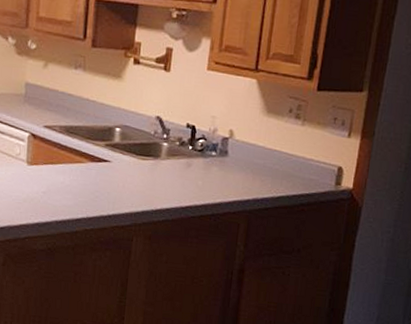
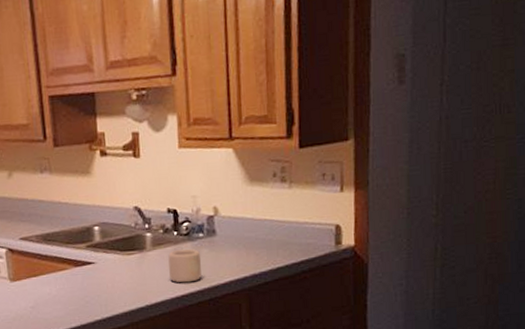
mug: none [178,162,210,196] -> present [168,248,202,283]

